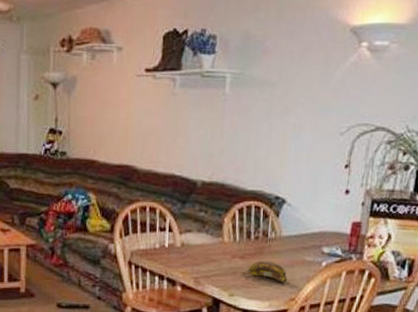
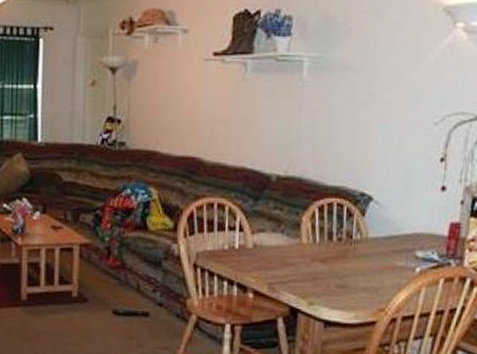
banana: present [241,260,288,283] -> none [322,265,376,291]

